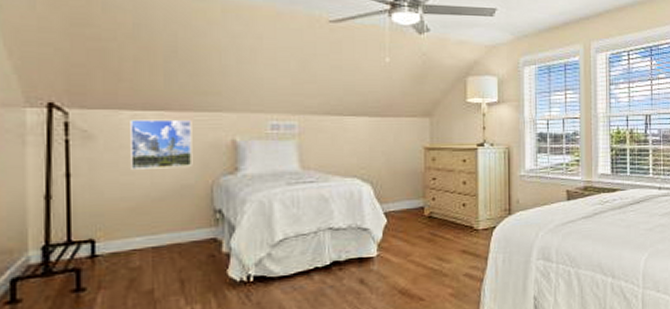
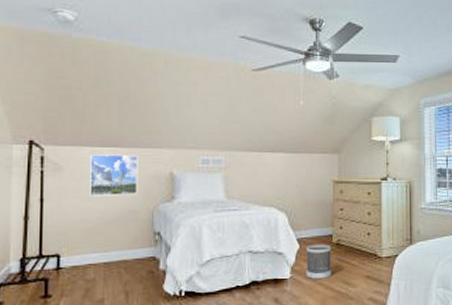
wastebasket: none [394,217,423,257] -> present [306,244,331,280]

